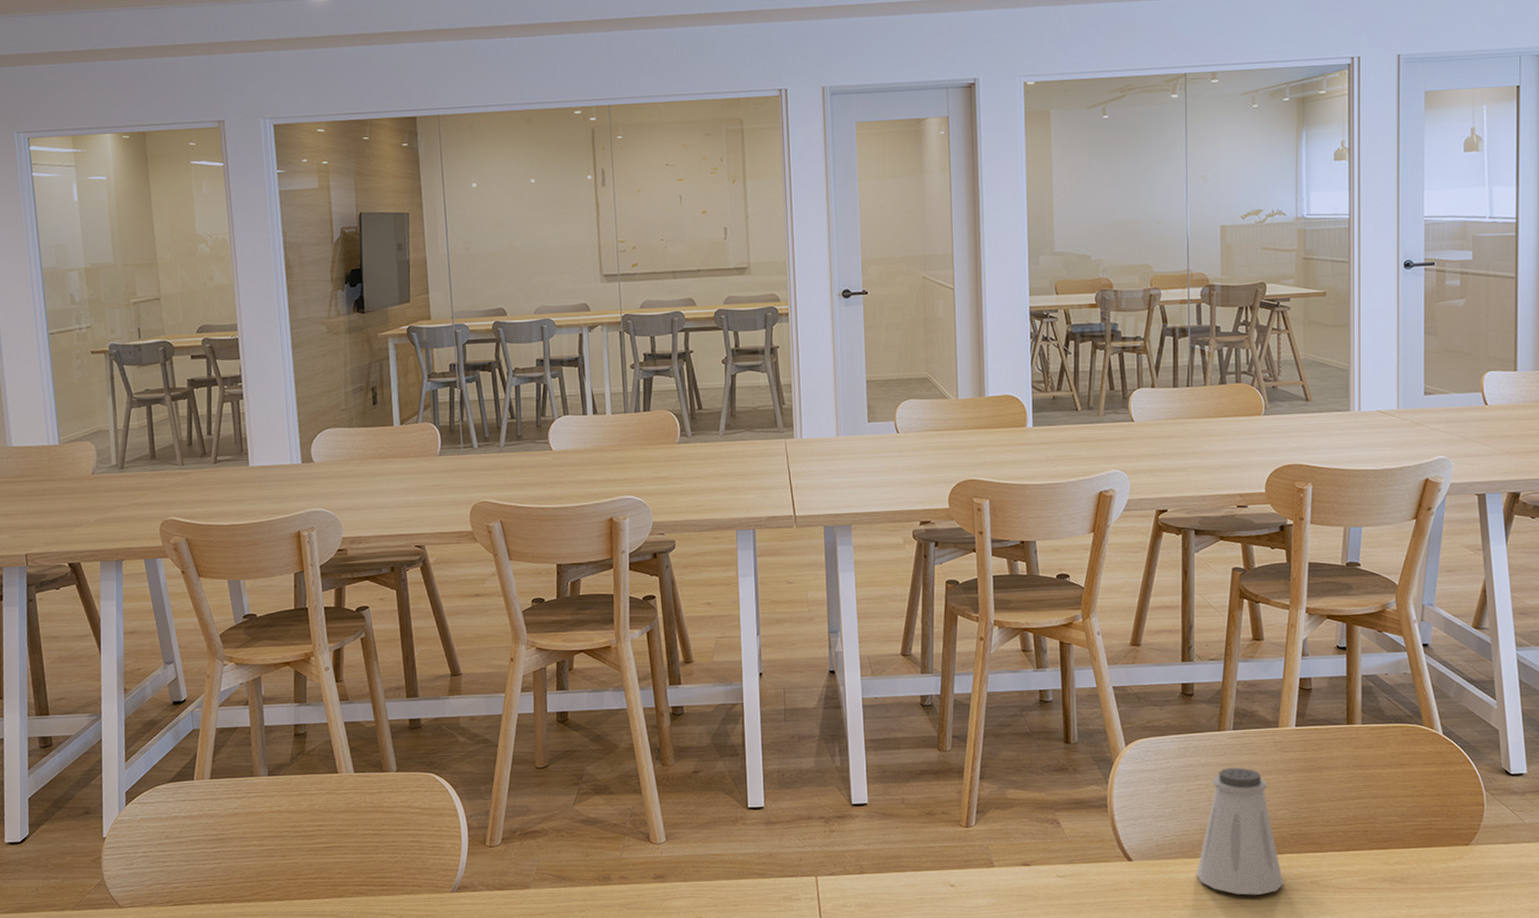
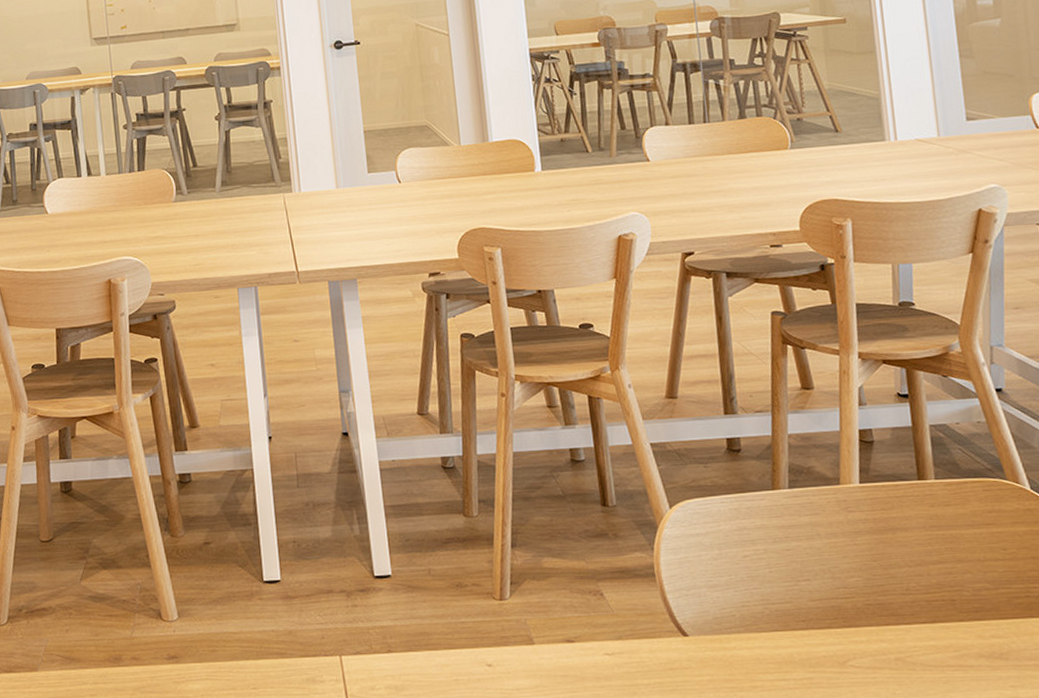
saltshaker: present [1197,767,1283,895] -> none [762,530,863,674]

